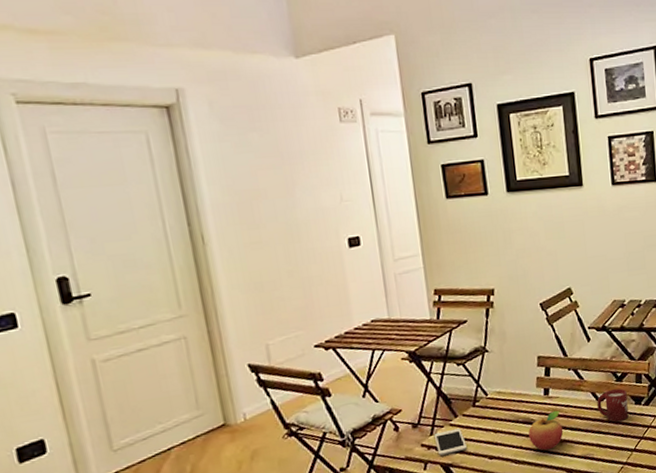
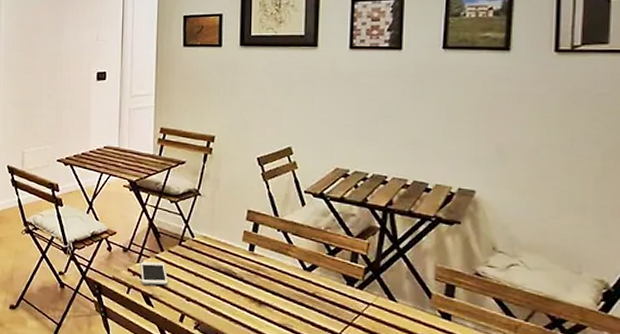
fruit: present [528,410,564,451] -> none [228,269,264,308]
cup: present [597,388,629,422] -> none [303,261,339,299]

